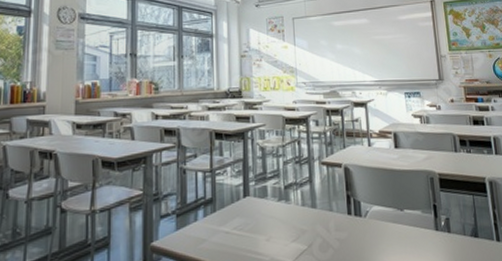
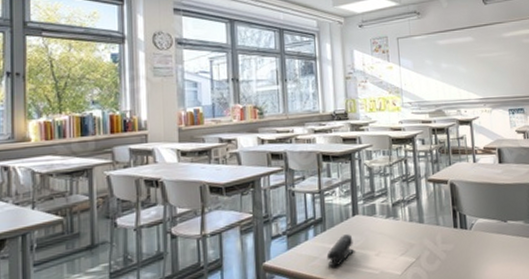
stapler: none [215,216,244,251] -> present [326,234,354,267]

